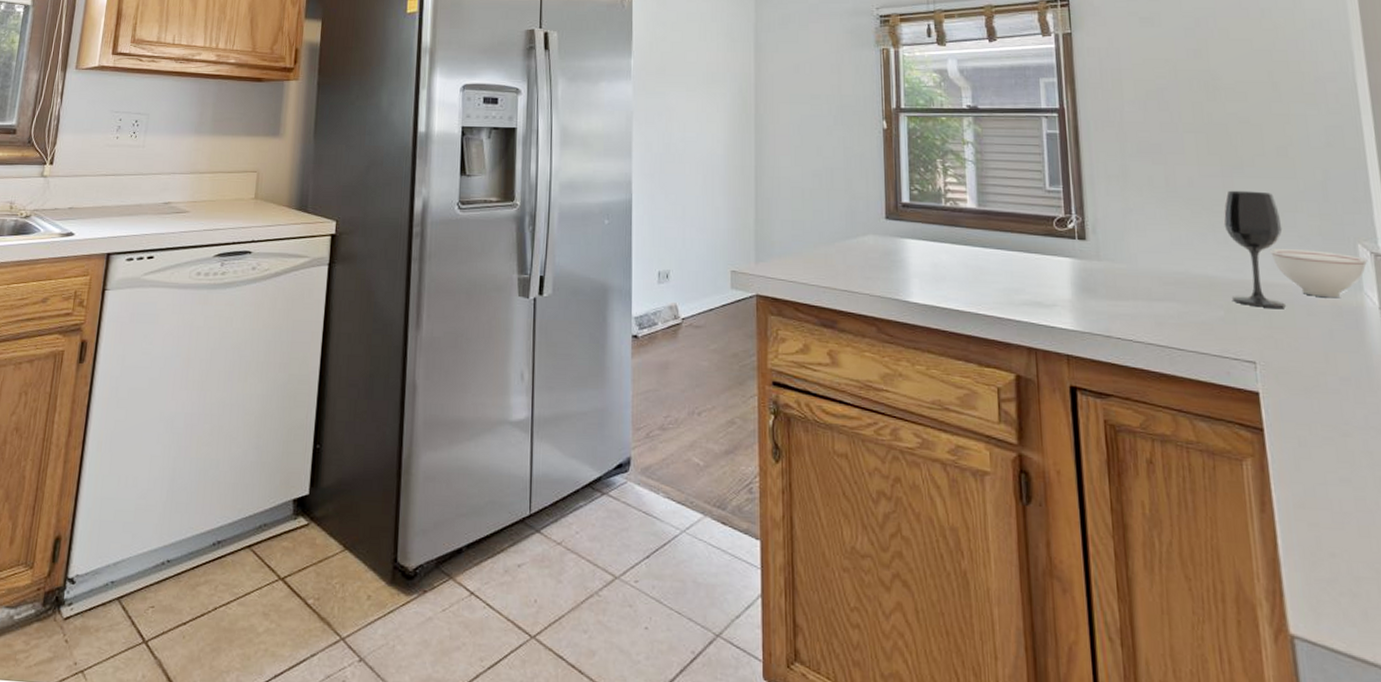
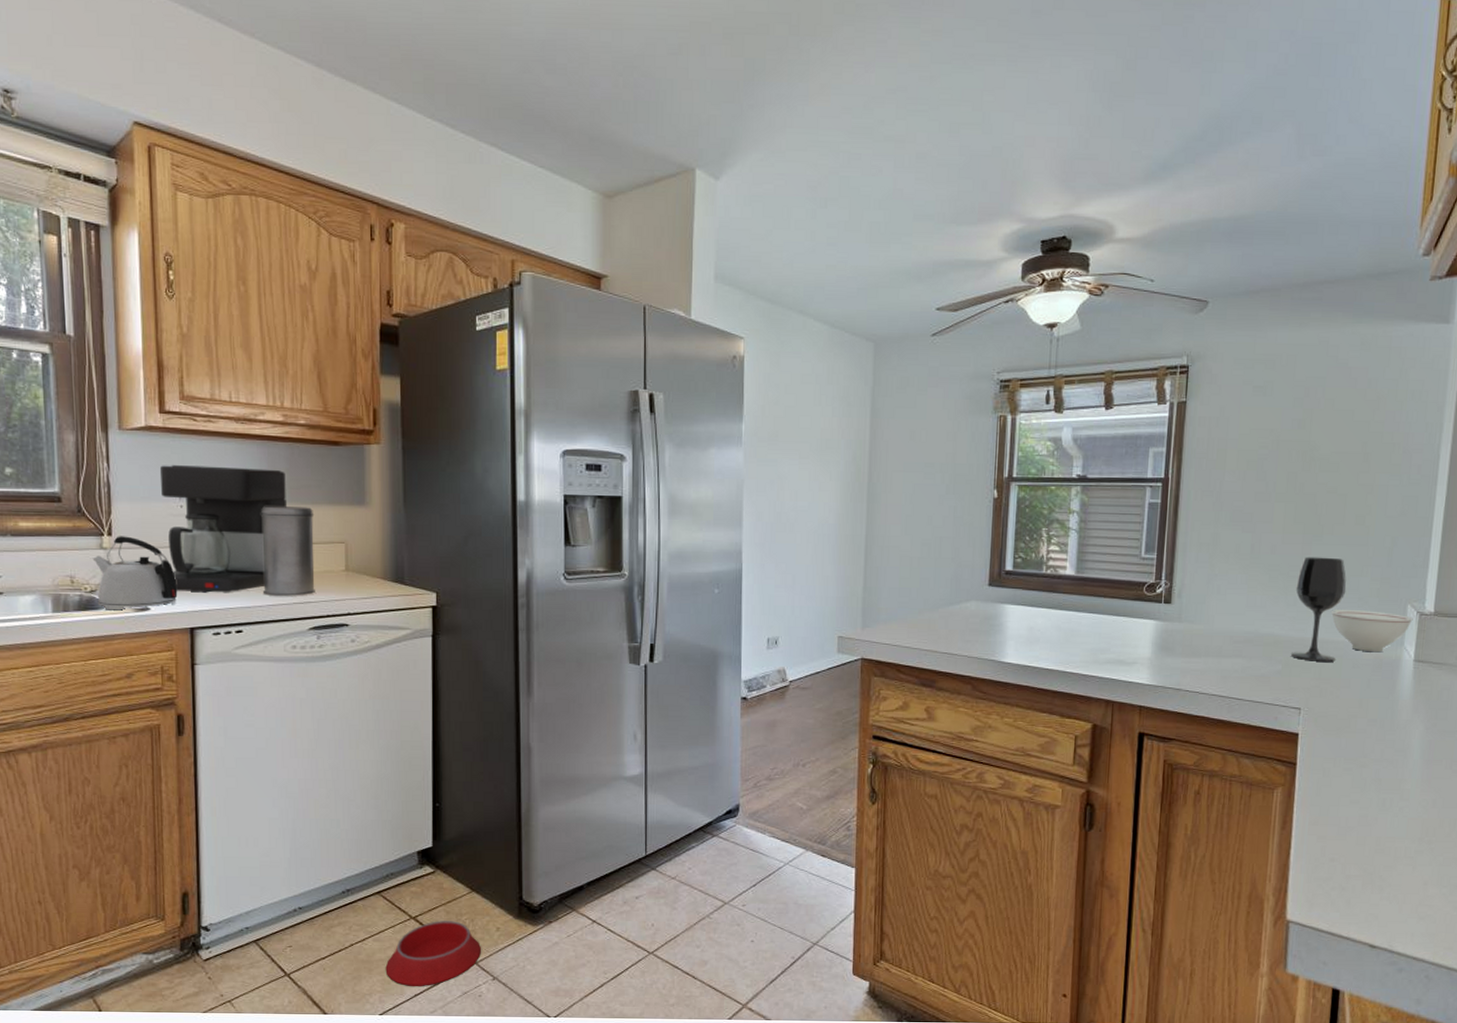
kettle: none [29,165,102,236] -> present [92,536,178,611]
coffee maker: none [100,100,212,220] -> present [159,465,288,593]
canister: none [177,137,233,223] -> present [260,506,315,596]
pet bowl: none [246,583,349,665] -> present [385,921,481,986]

